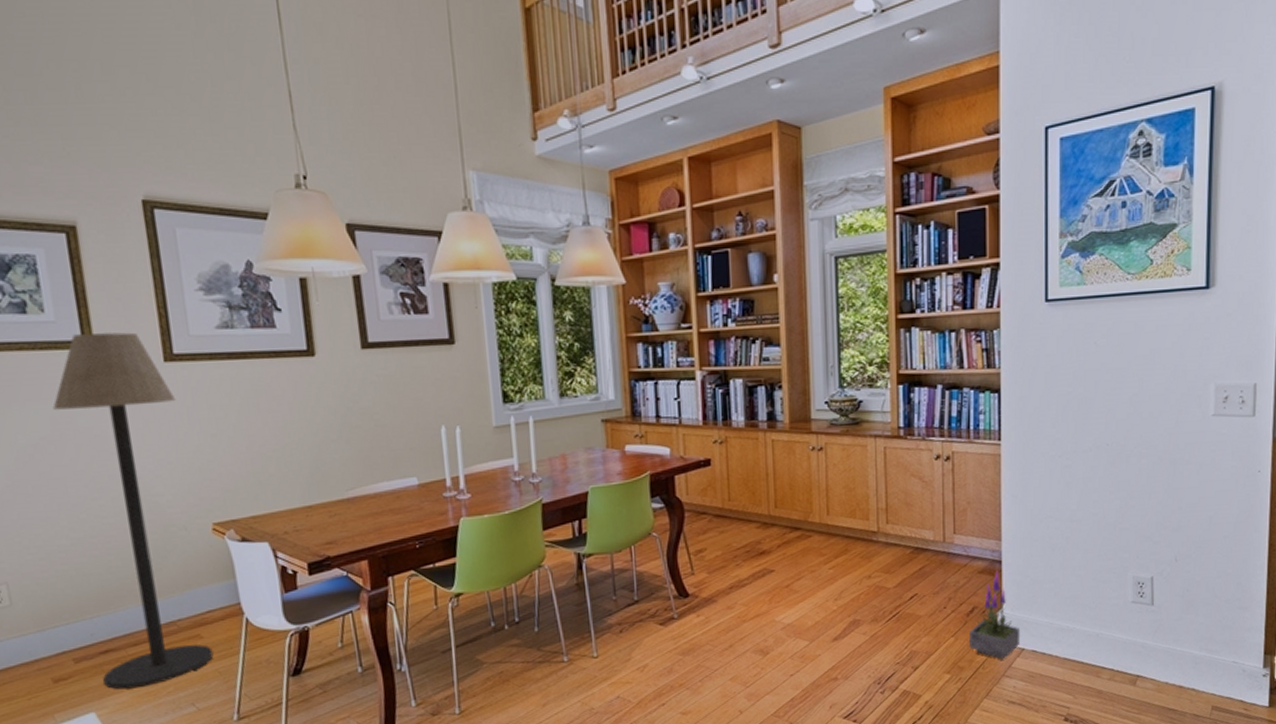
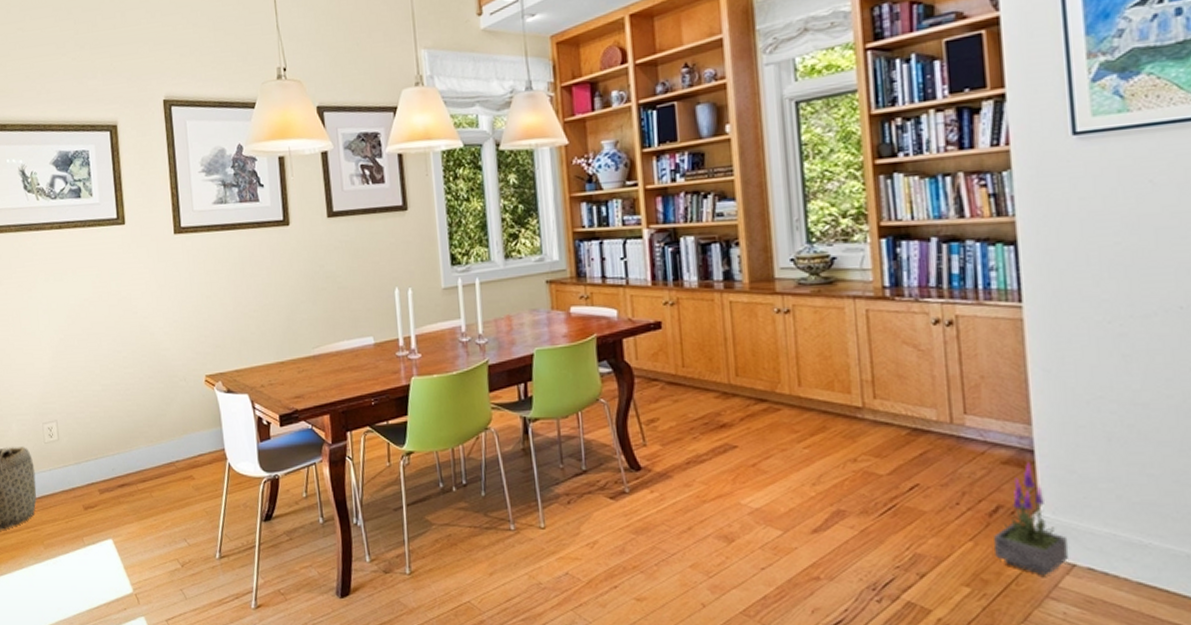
floor lamp: present [53,332,214,690] -> none [94,210,202,521]

